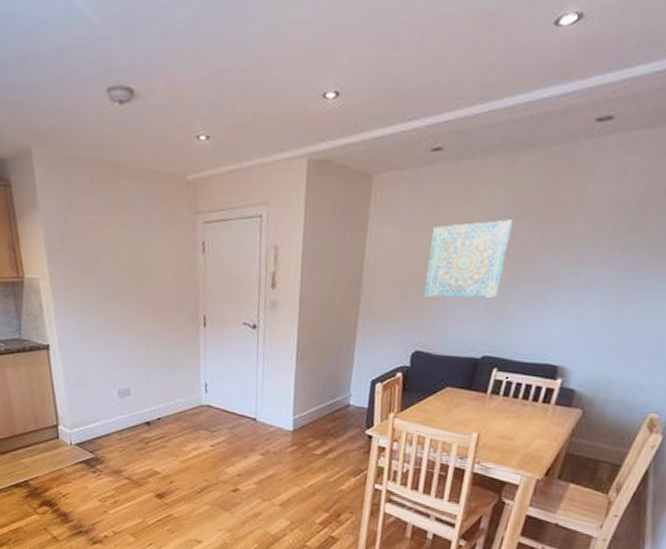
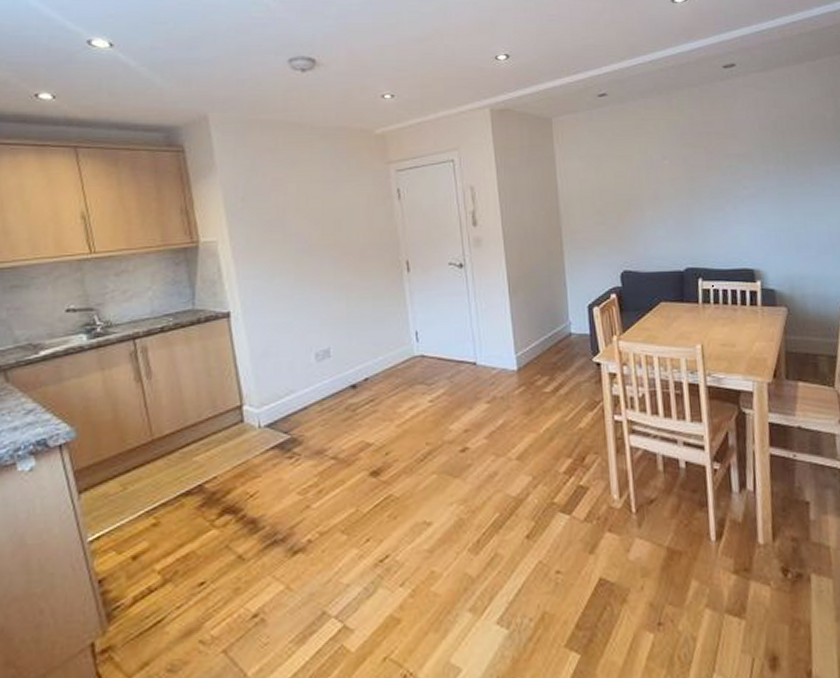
wall art: present [423,219,513,298] -> none [615,147,685,220]

